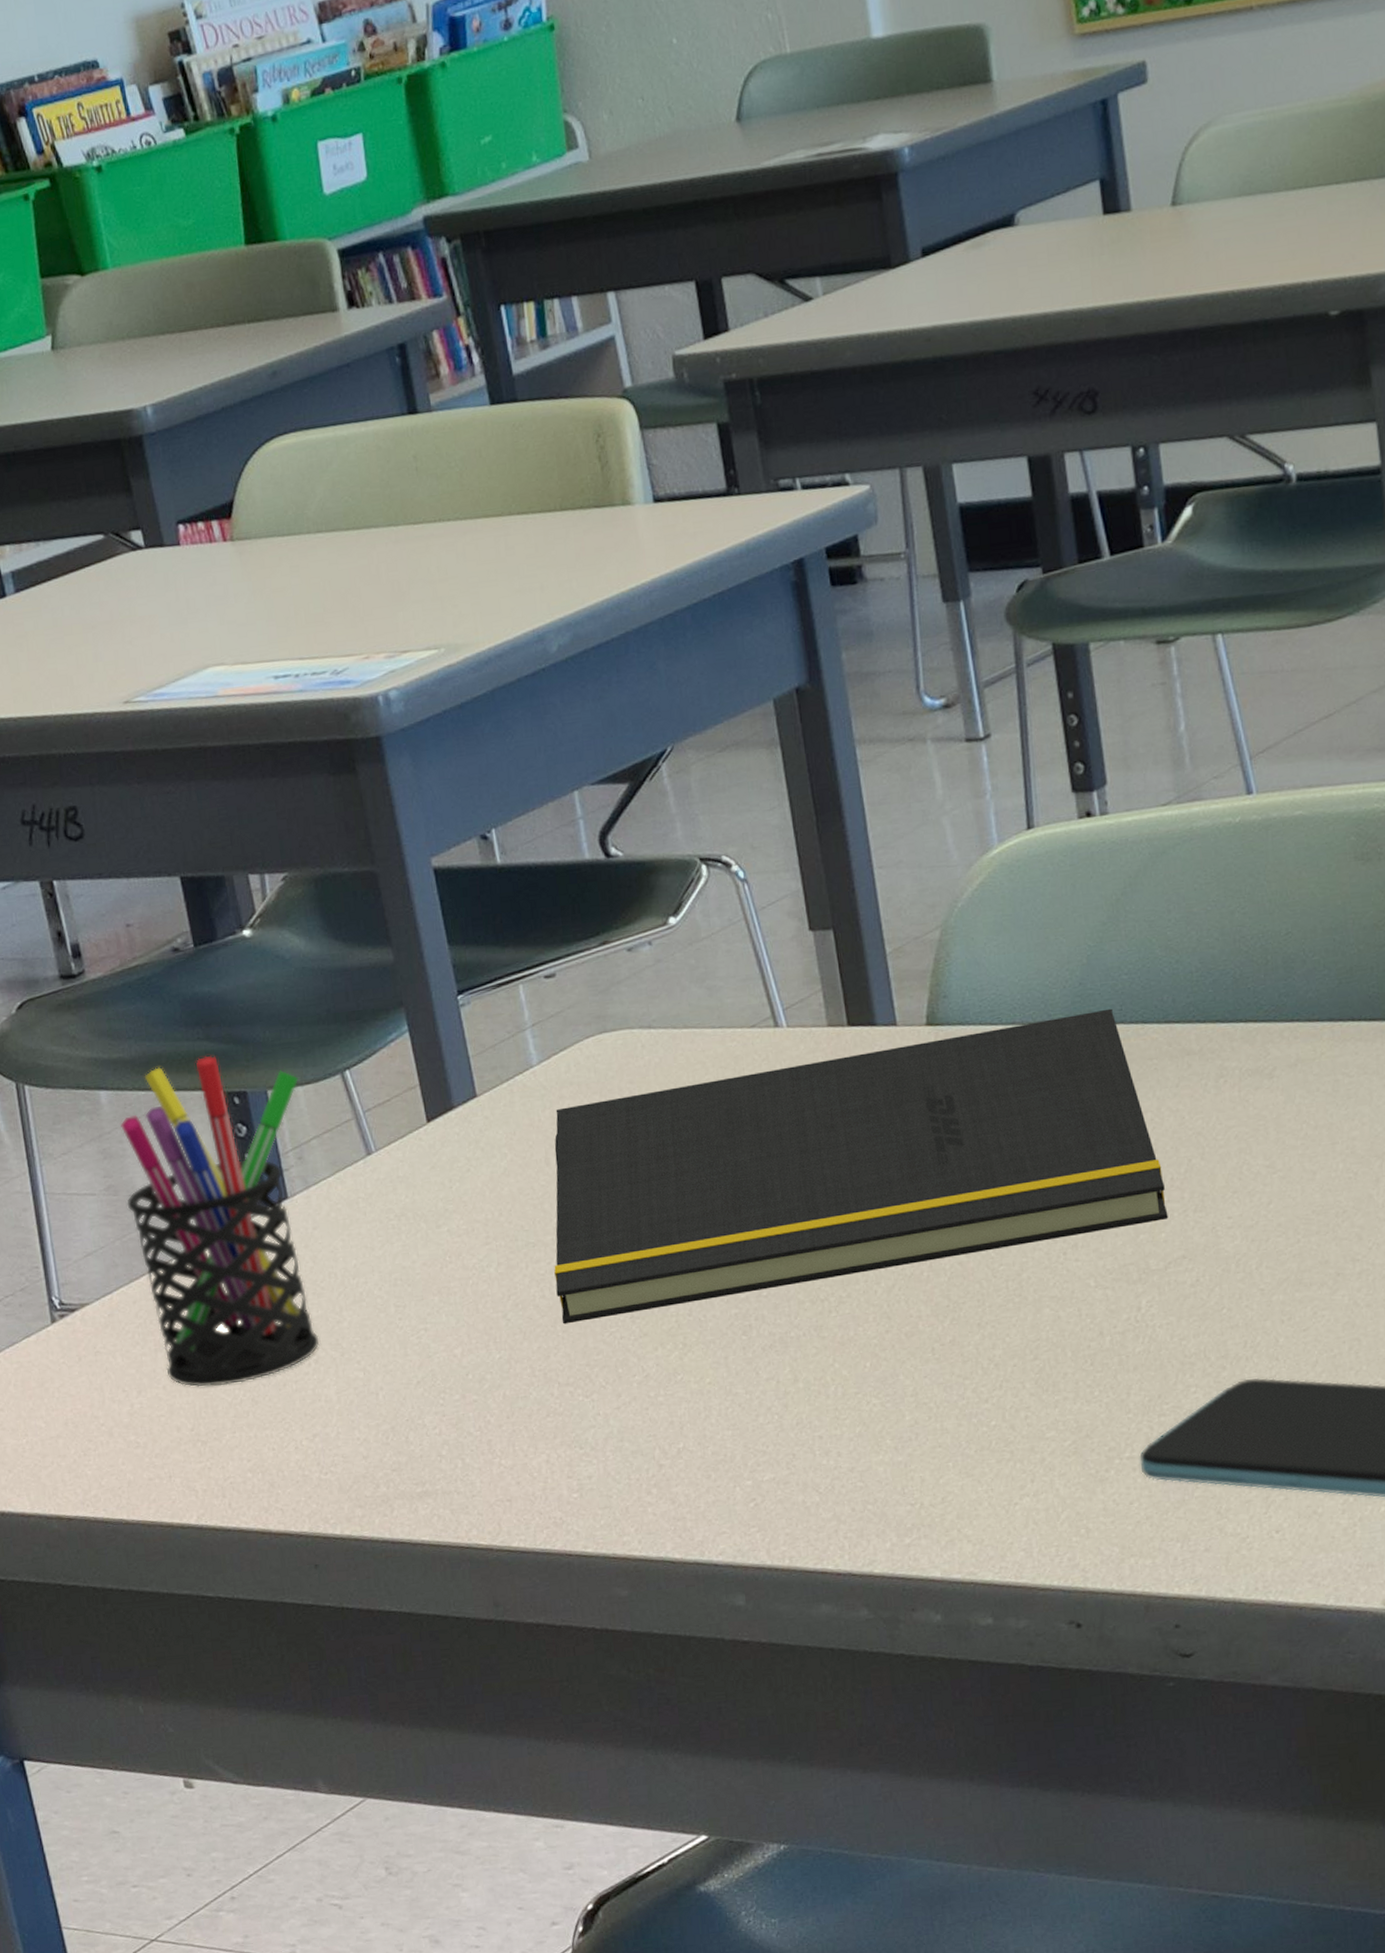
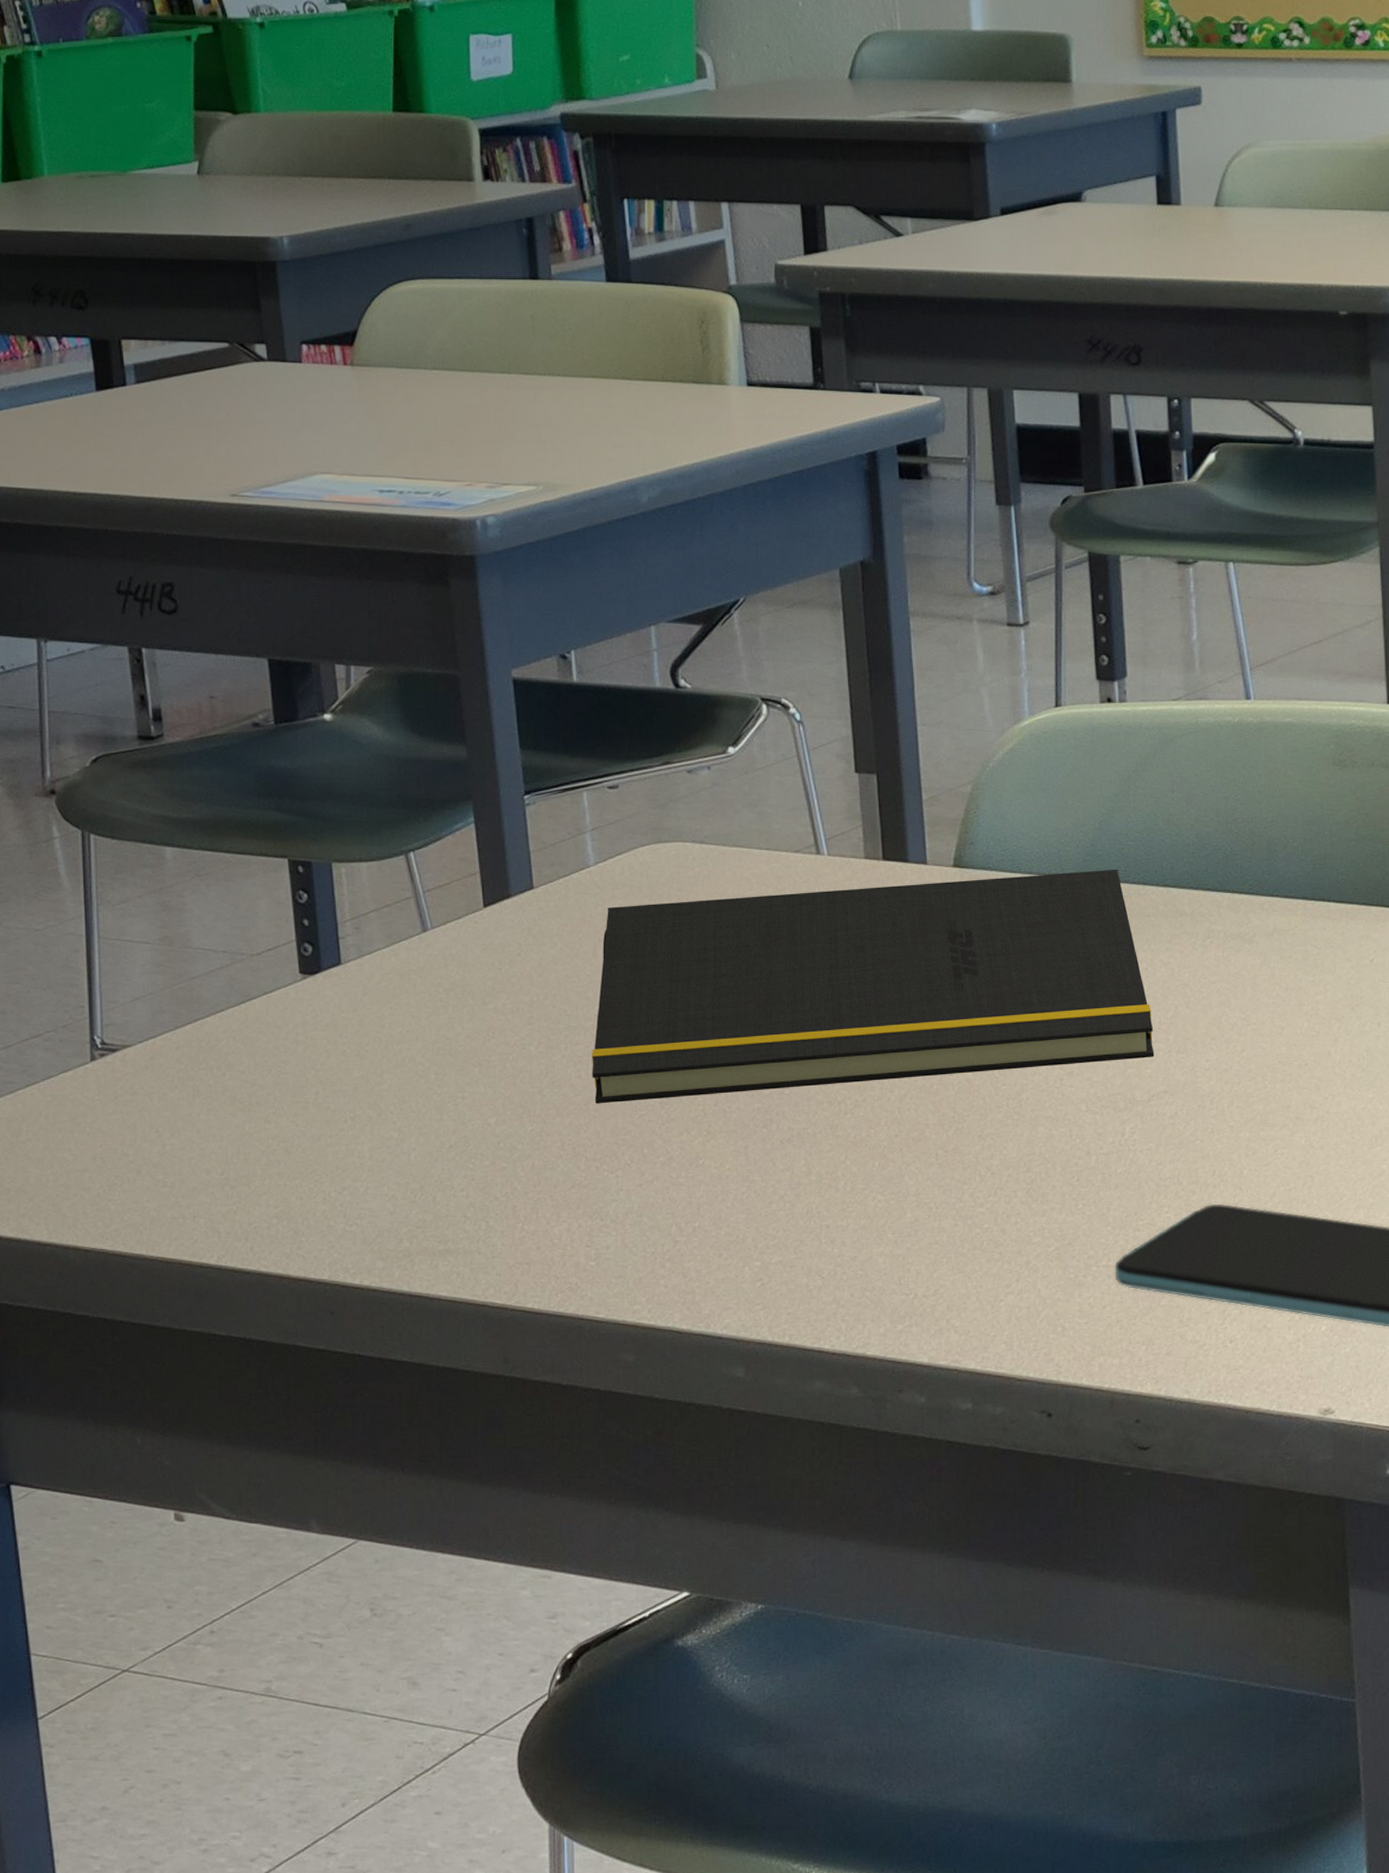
pen holder: present [120,1055,320,1387] -> none [180,825,364,1134]

